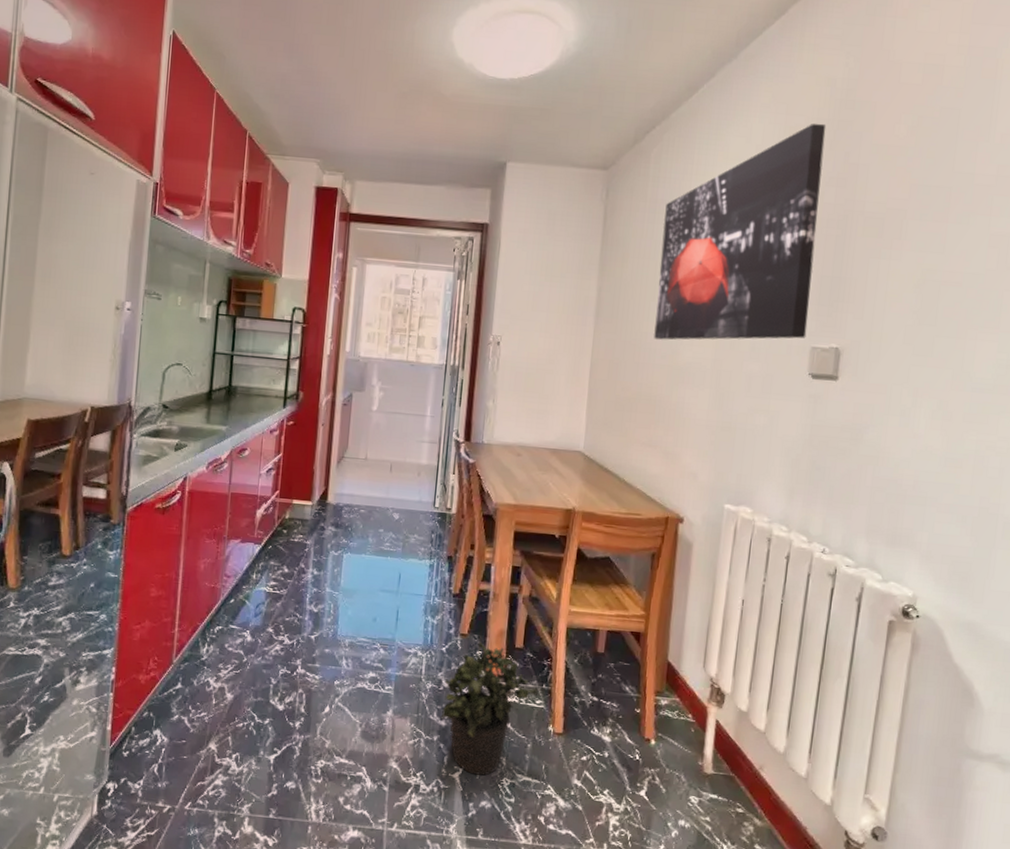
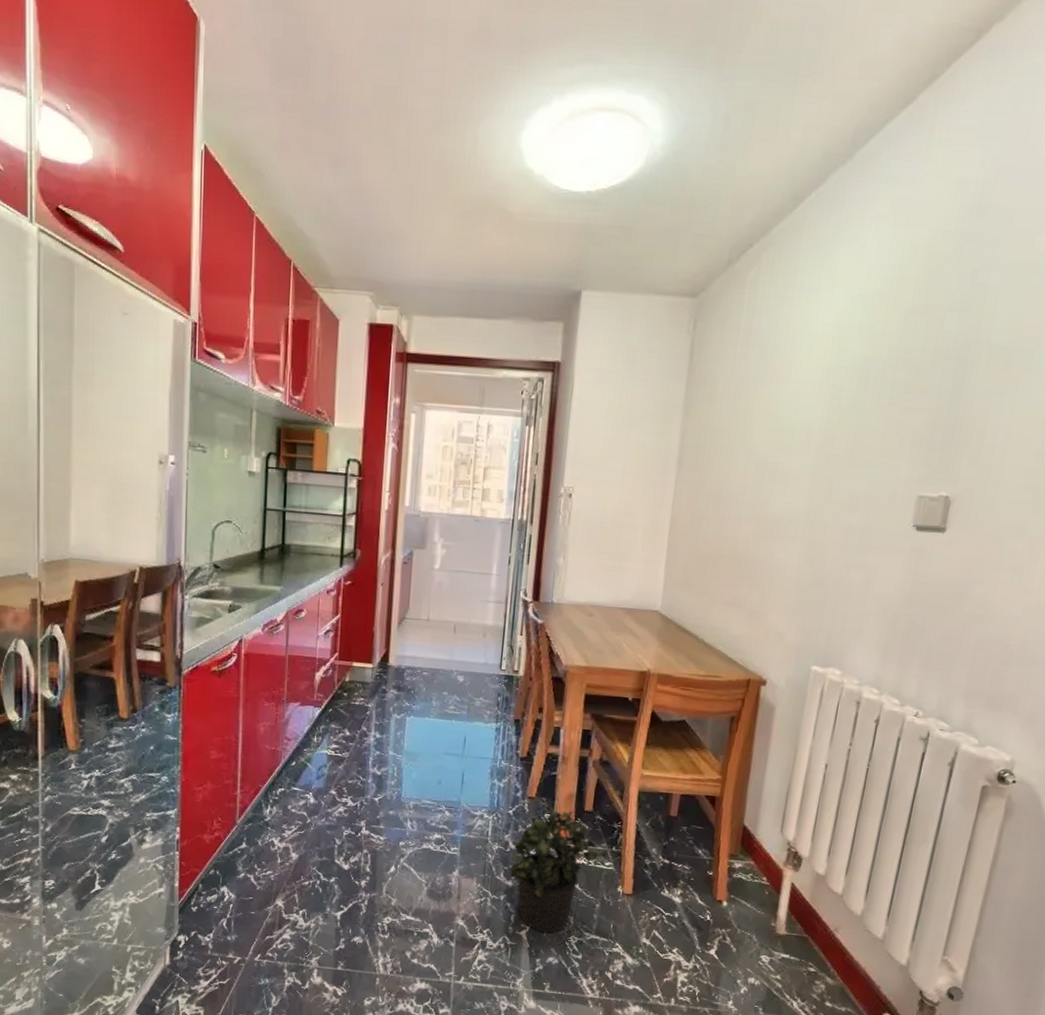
wall art: present [654,123,827,340] -> none [741,236,953,490]

